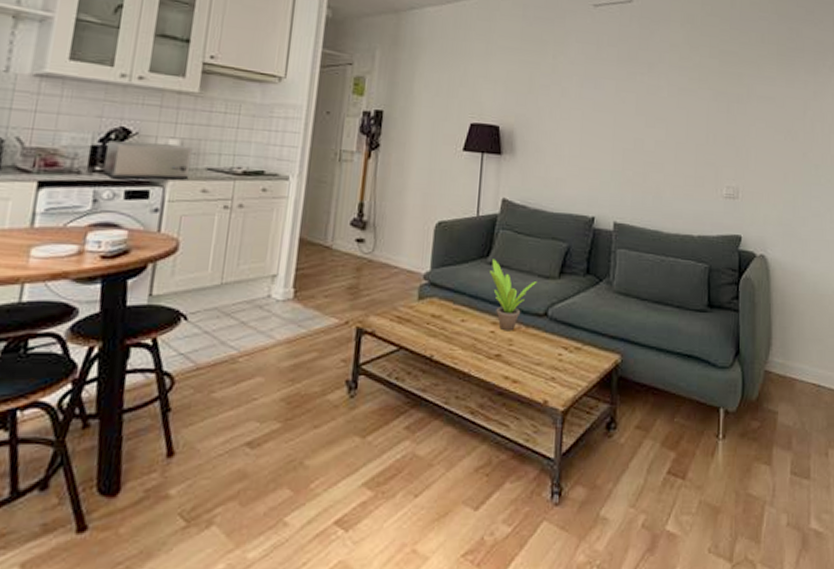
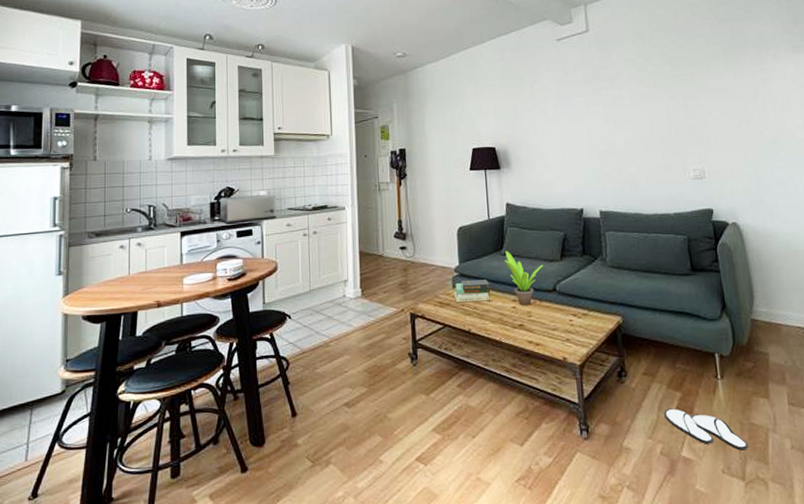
books: none [417,290,467,321] -> present [453,279,491,303]
slippers: none [653,471,741,526] -> present [664,408,749,451]

